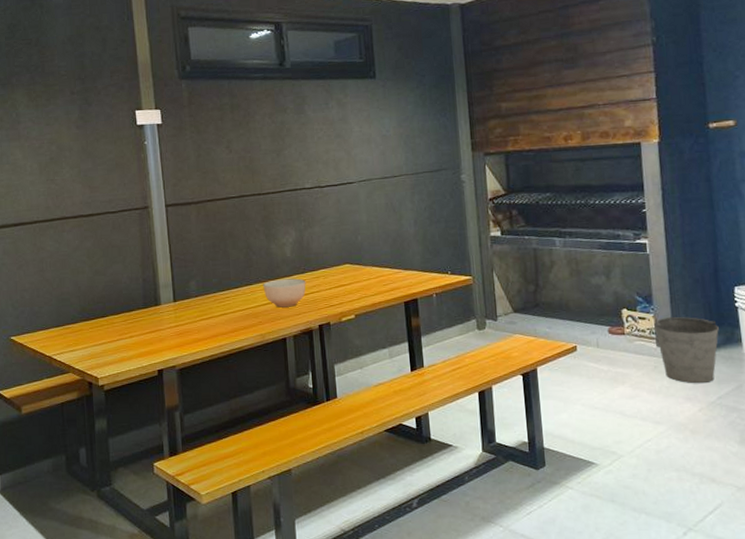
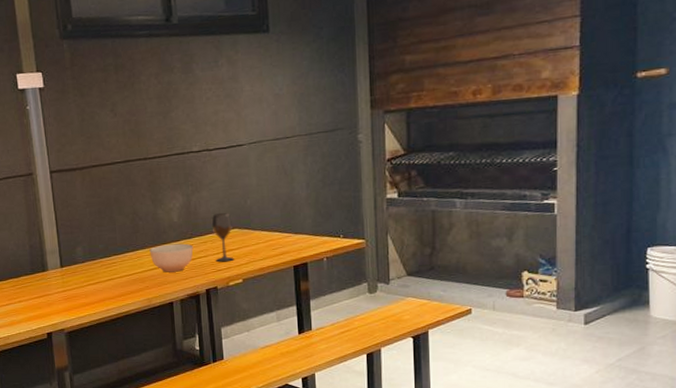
wine glass: none [323,248,346,298] -> present [211,212,234,262]
bucket: present [654,316,719,384] -> none [556,279,626,346]

